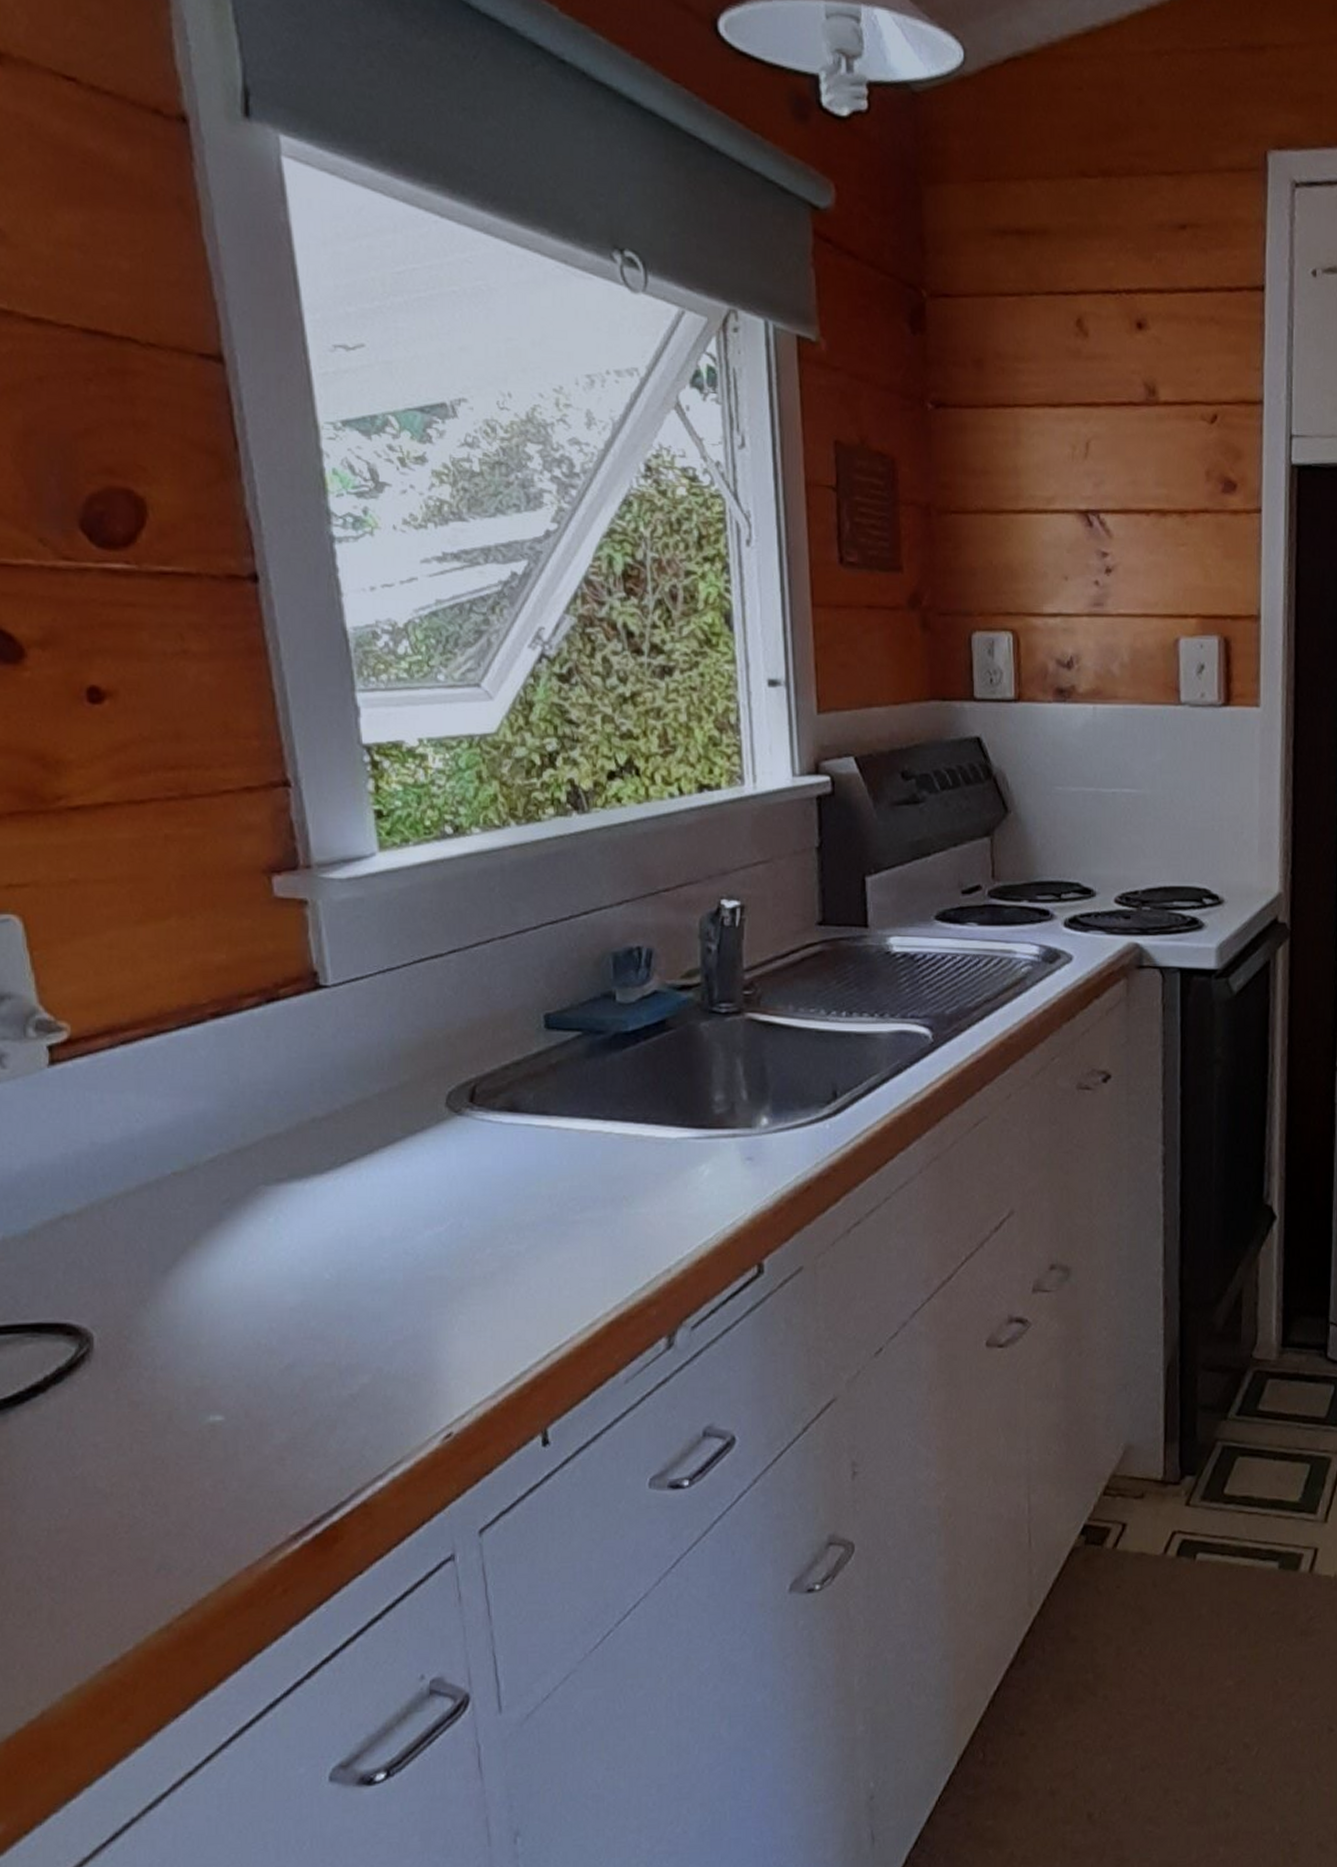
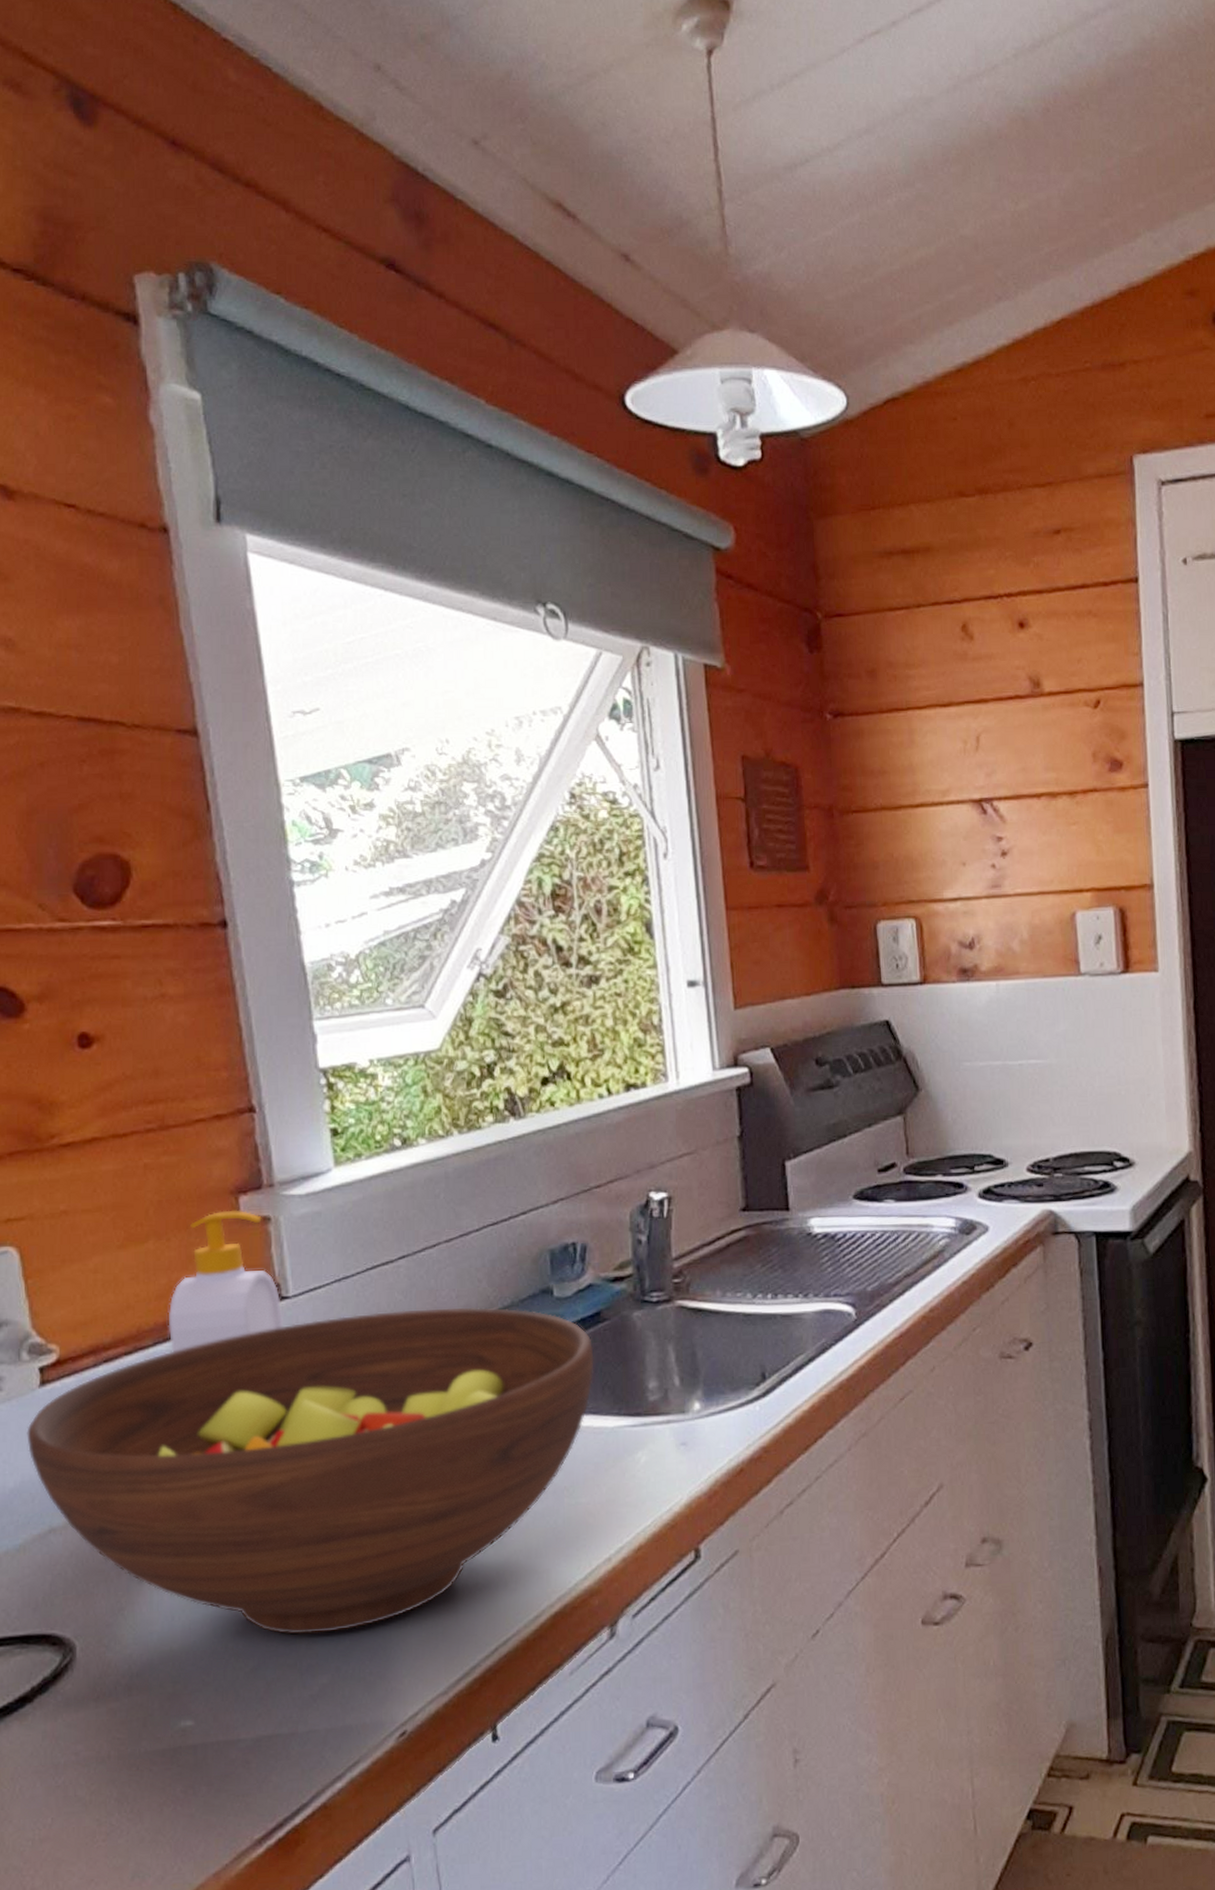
fruit bowl: none [34,1006,658,1333] -> present [27,1307,594,1635]
soap bottle: none [192,891,323,1037] -> present [168,1210,284,1352]

